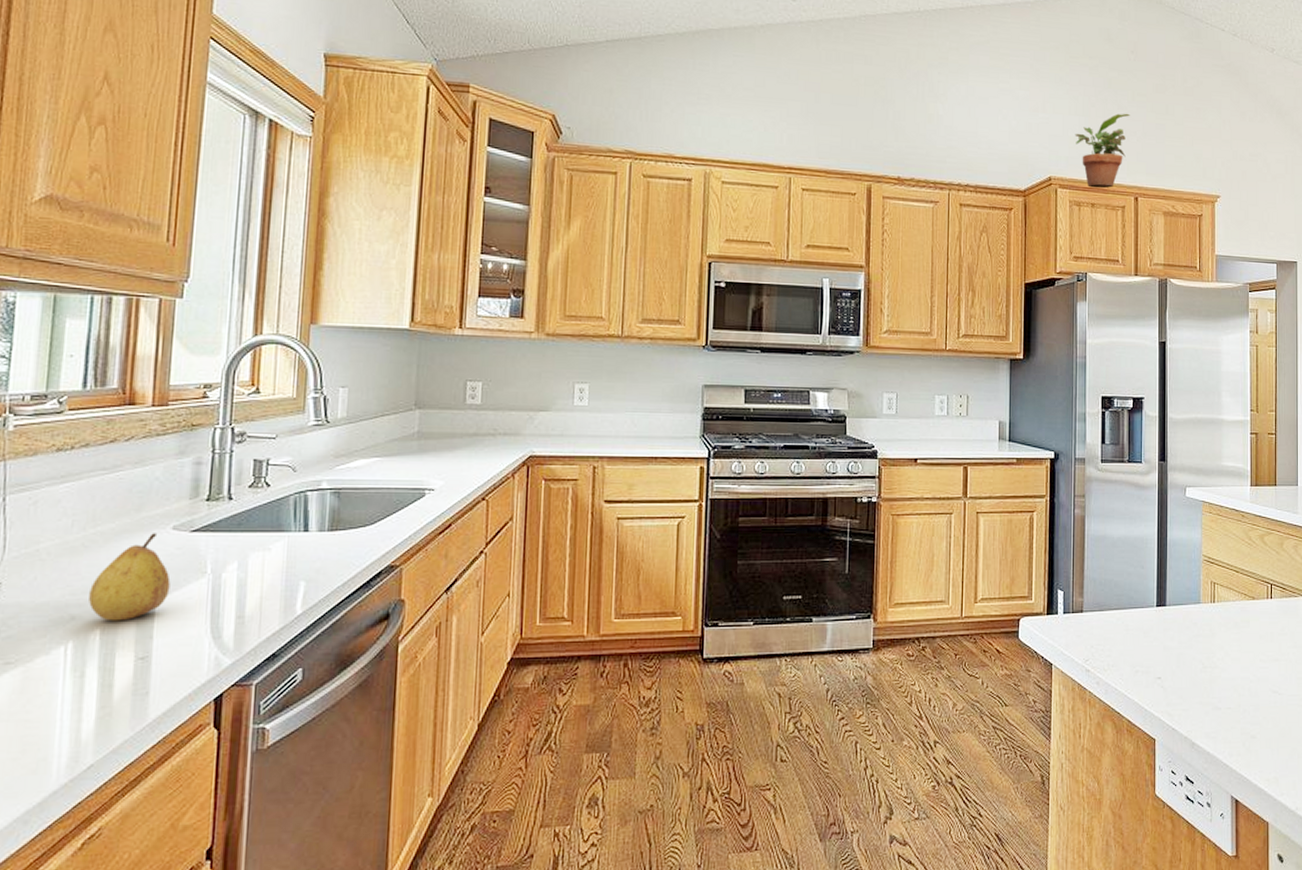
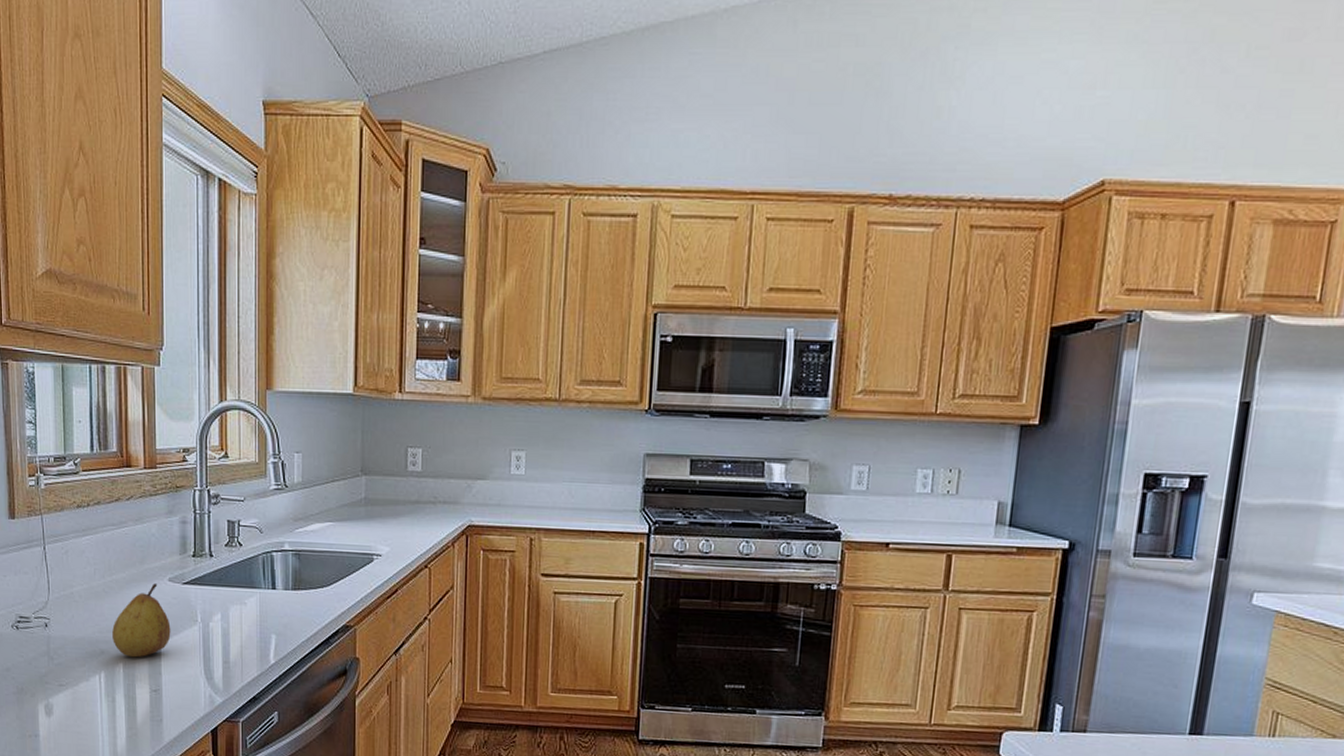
potted plant: present [1075,113,1131,189] -> none [1147,78,1240,192]

